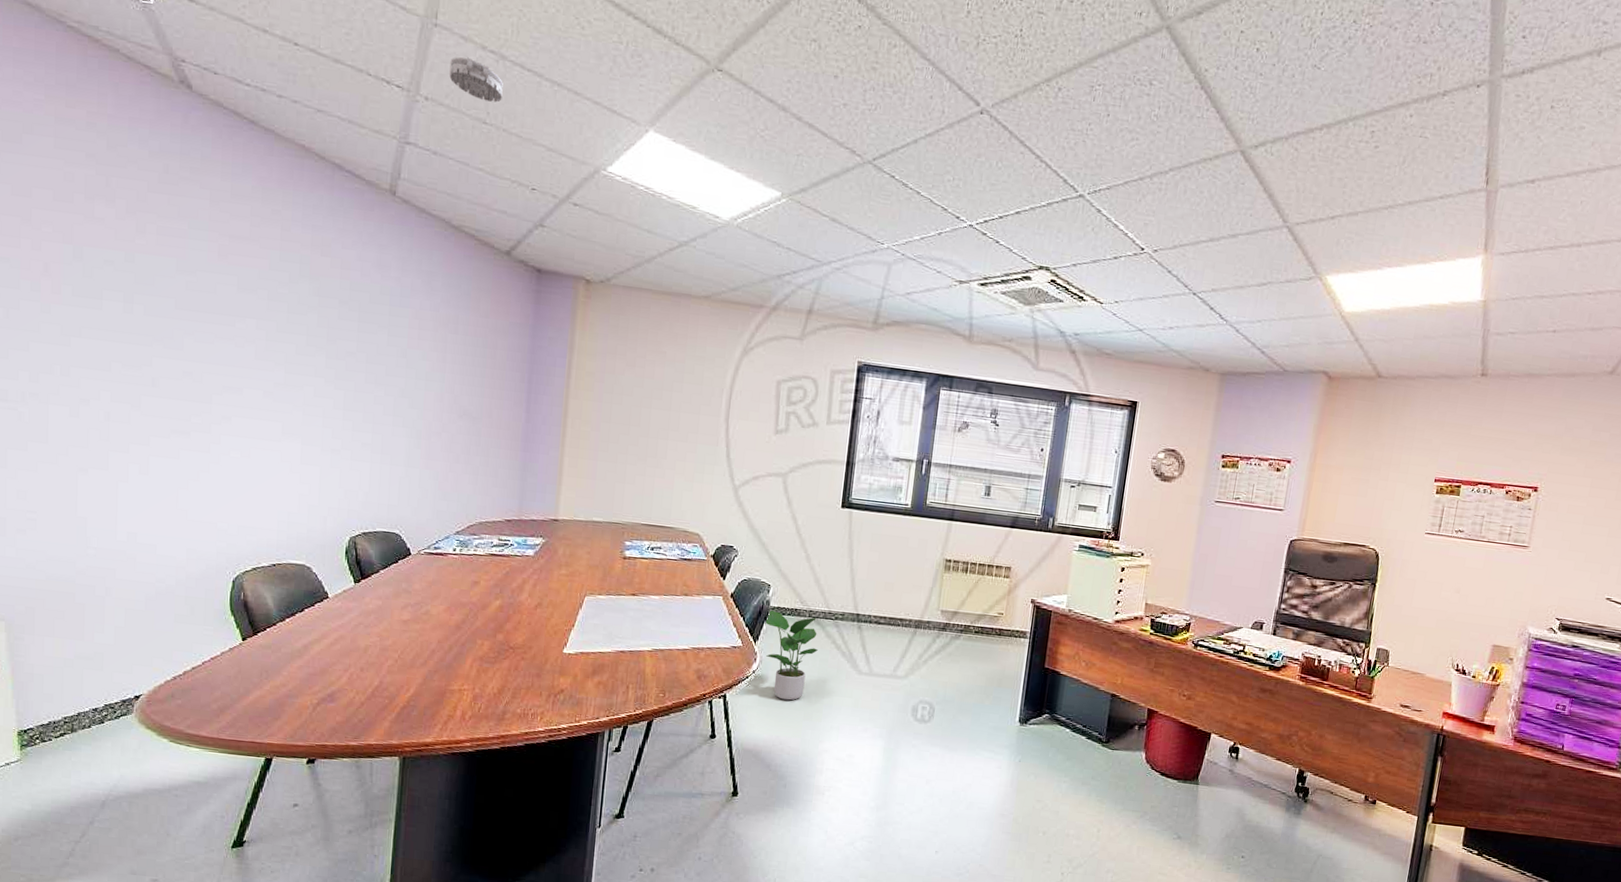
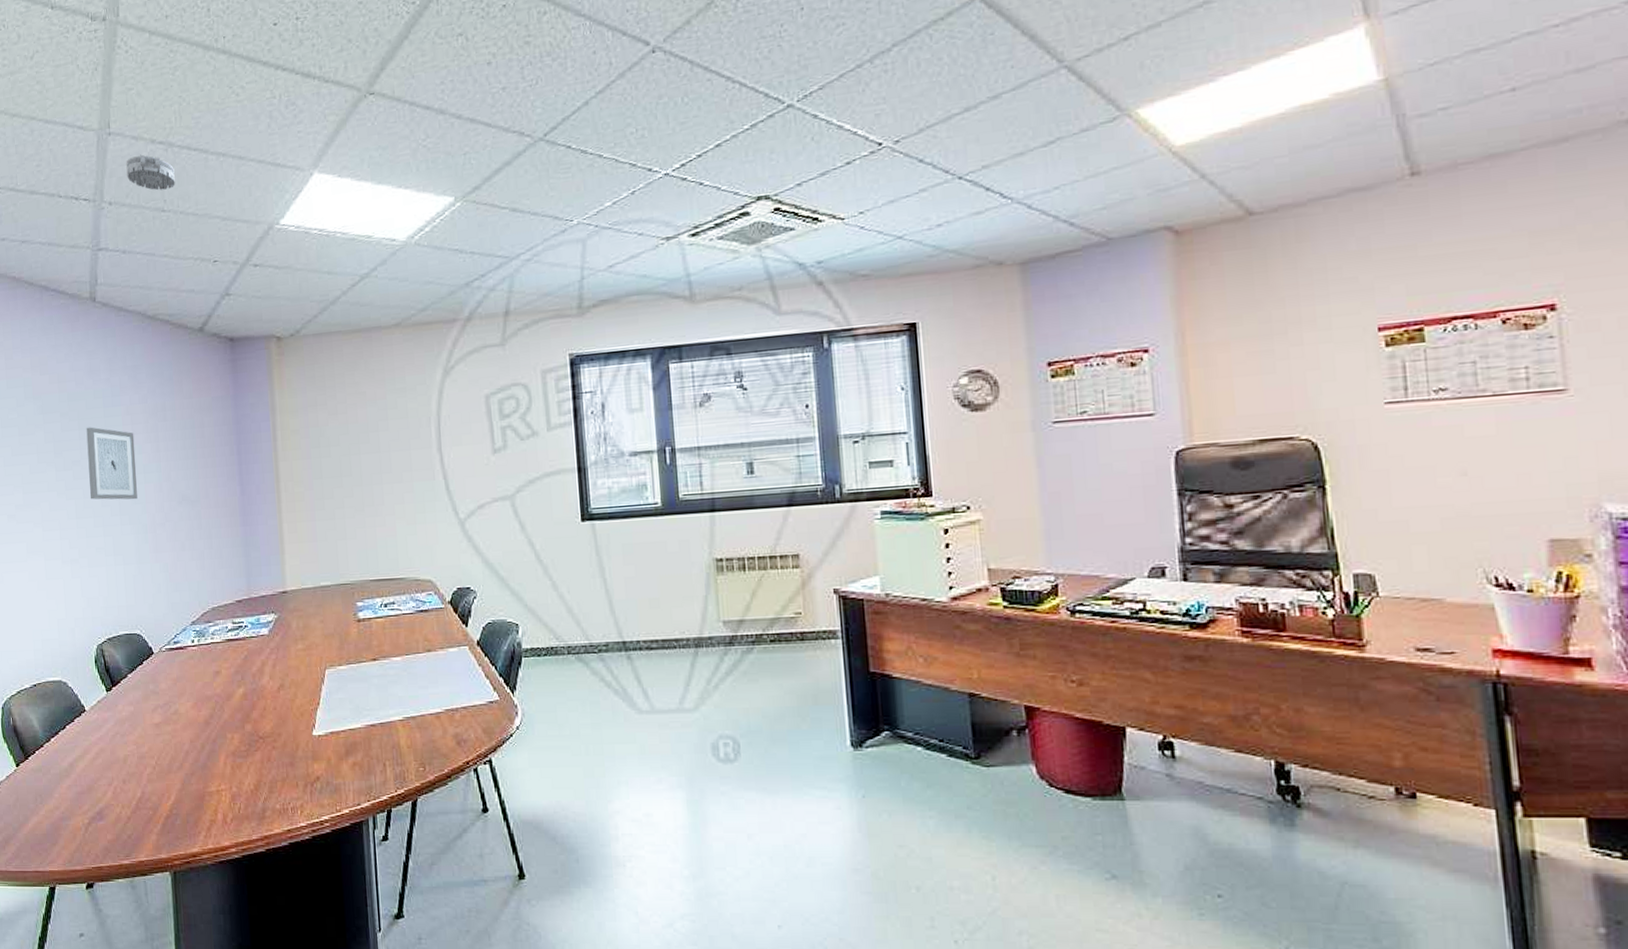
wall art: none [362,321,420,404] -> present [86,427,138,500]
potted plant: present [764,610,818,701] -> none [519,653,586,757]

